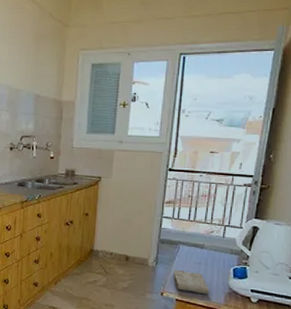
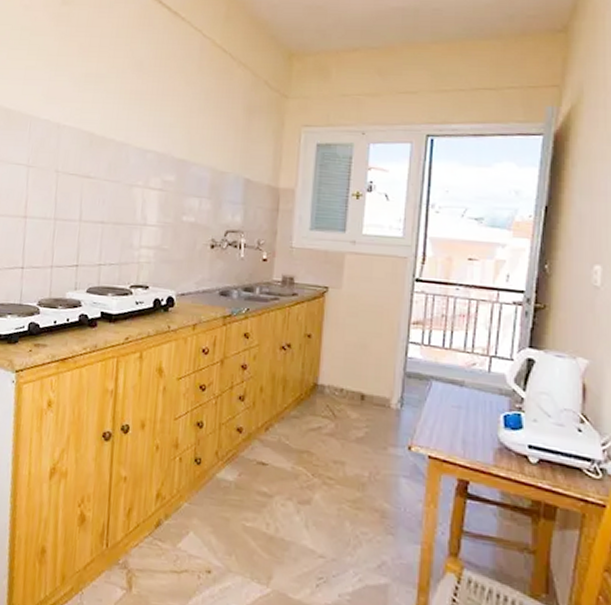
washcloth: present [173,270,210,294] -> none [424,415,474,450]

